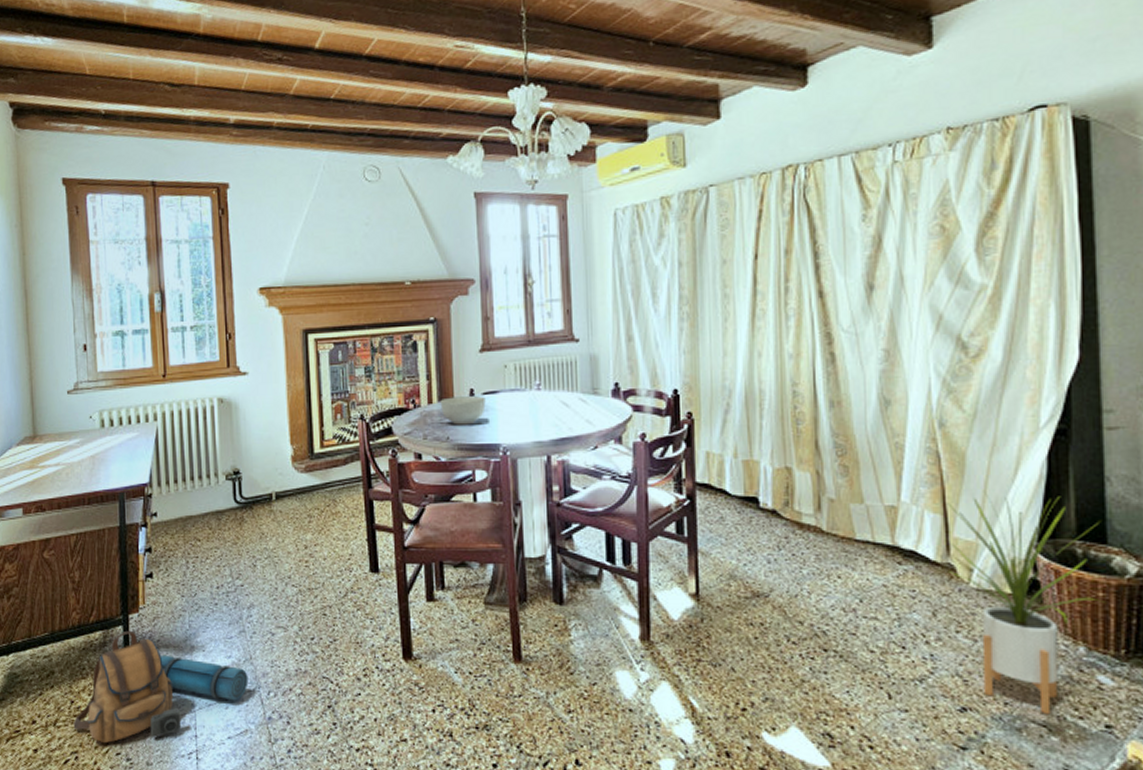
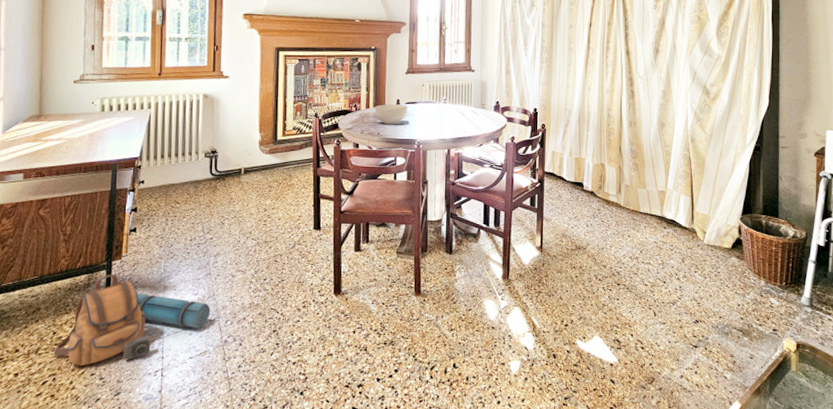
house plant: present [947,494,1105,715] -> none [692,185,776,324]

